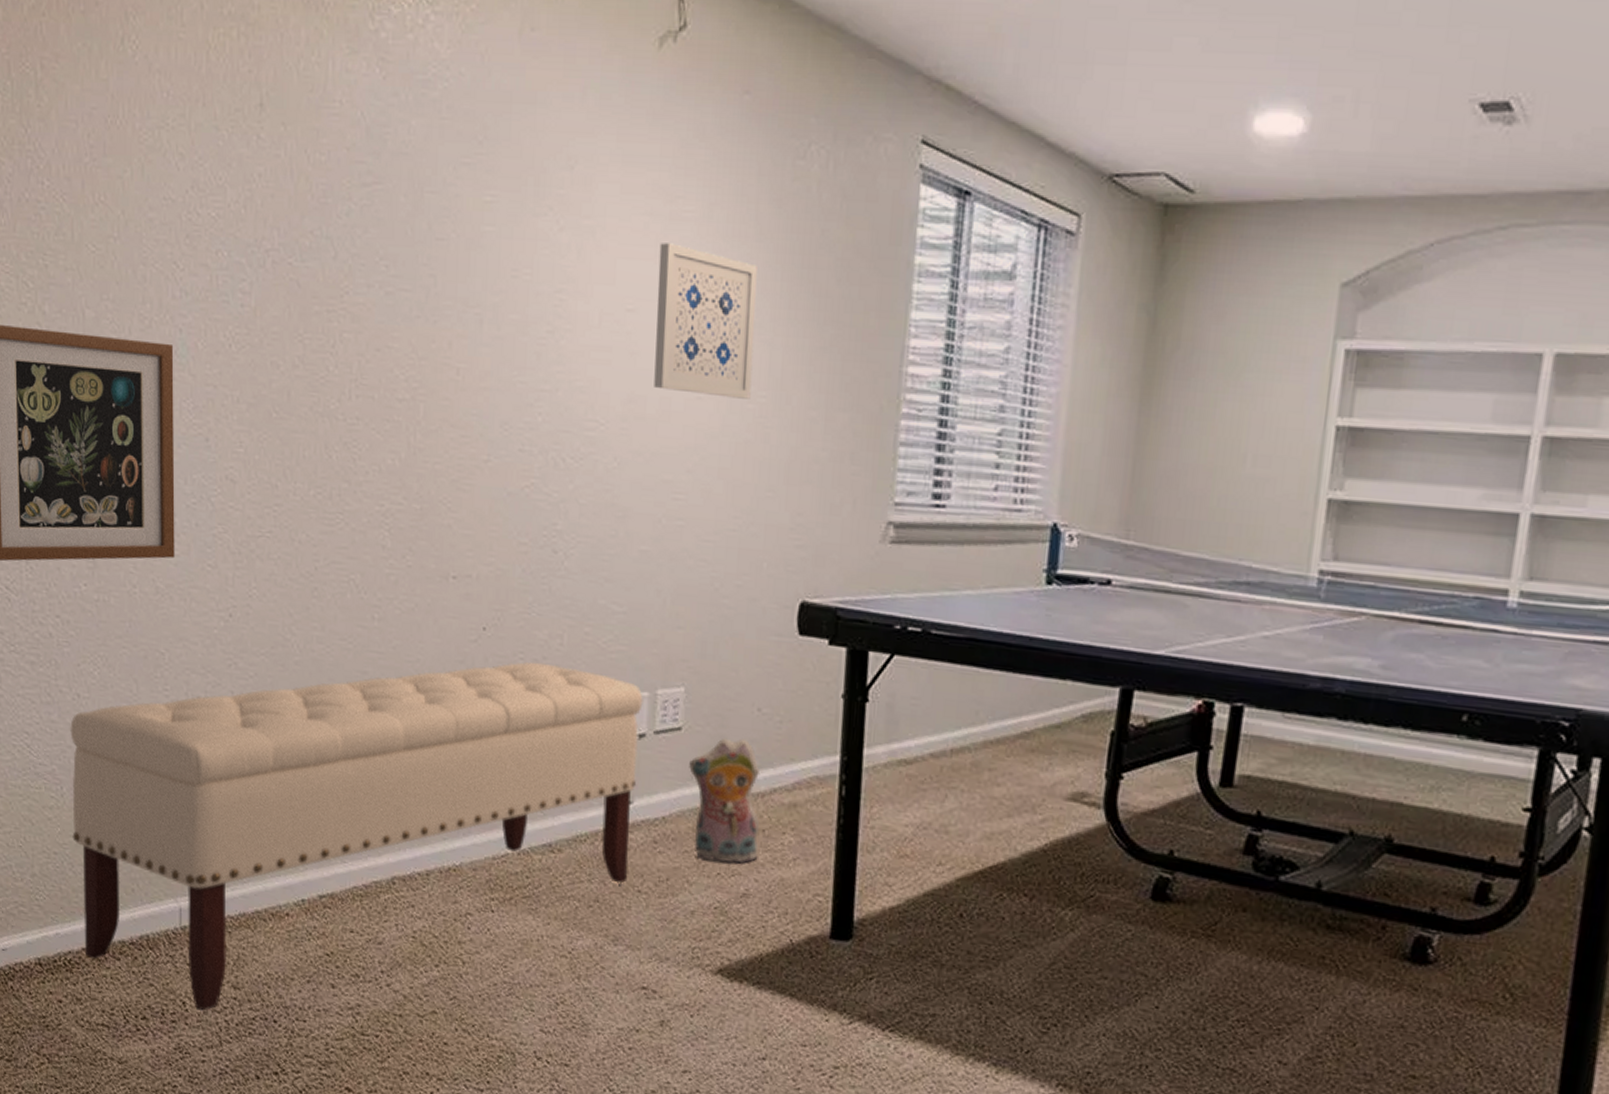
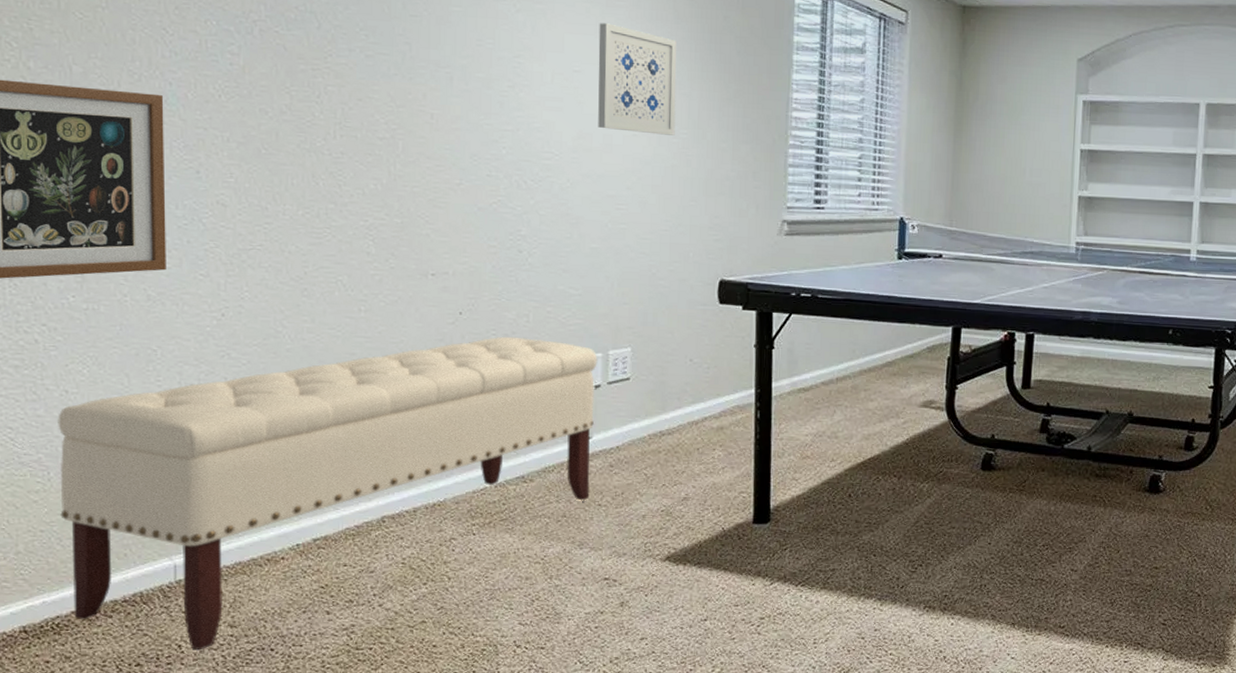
plush toy: present [689,738,761,864] -> none [637,382,695,476]

